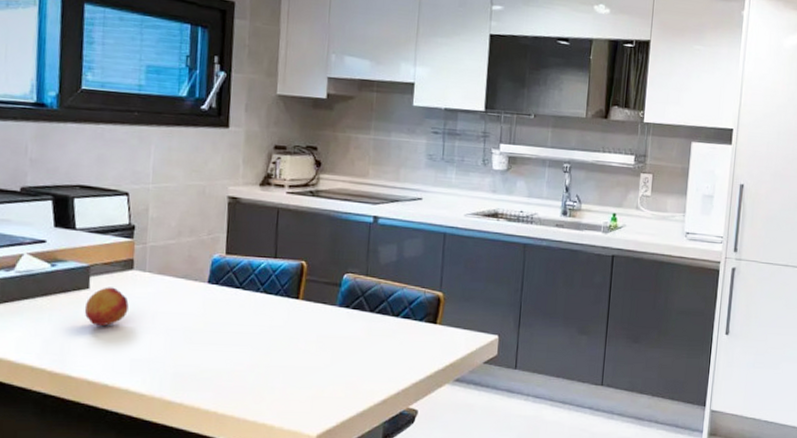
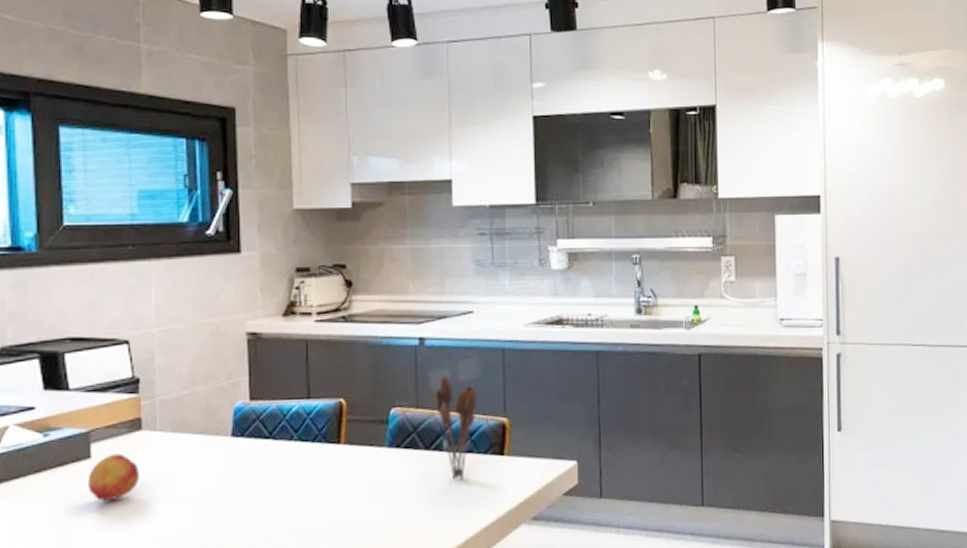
utensil holder: none [381,251,420,340] -> present [433,376,478,480]

